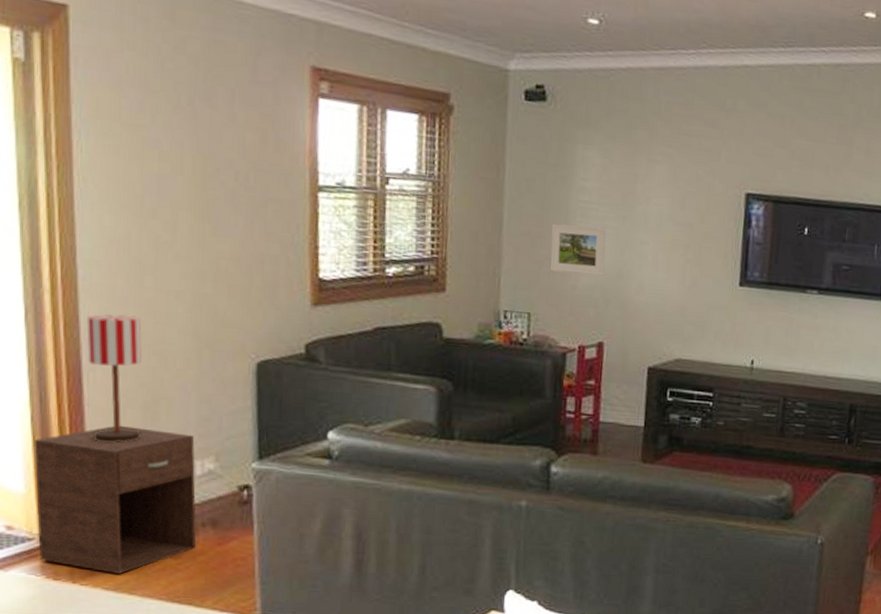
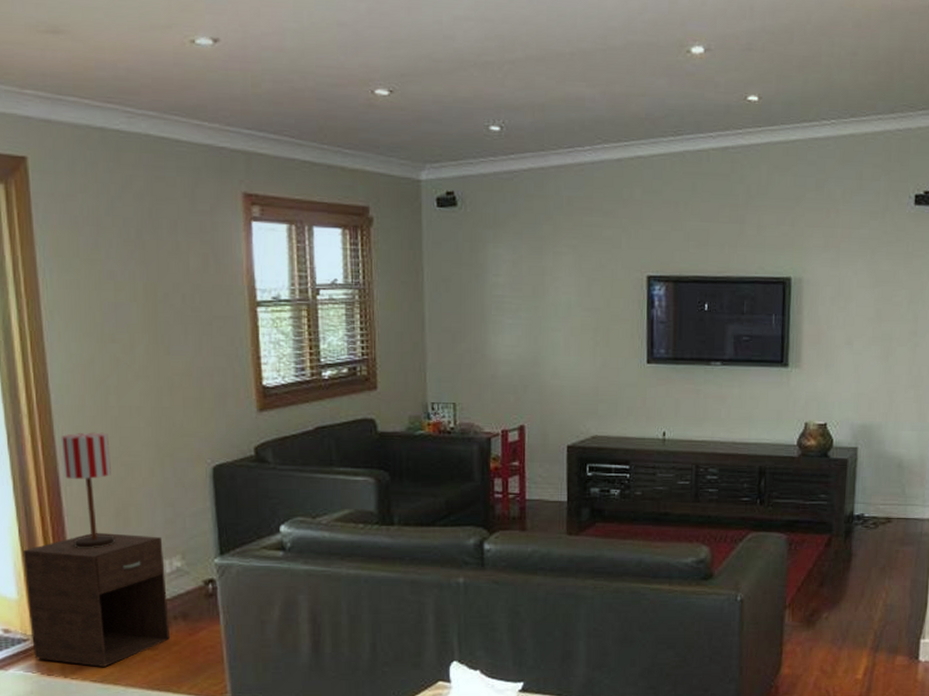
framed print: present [550,223,606,276] -> none [469,318,521,364]

